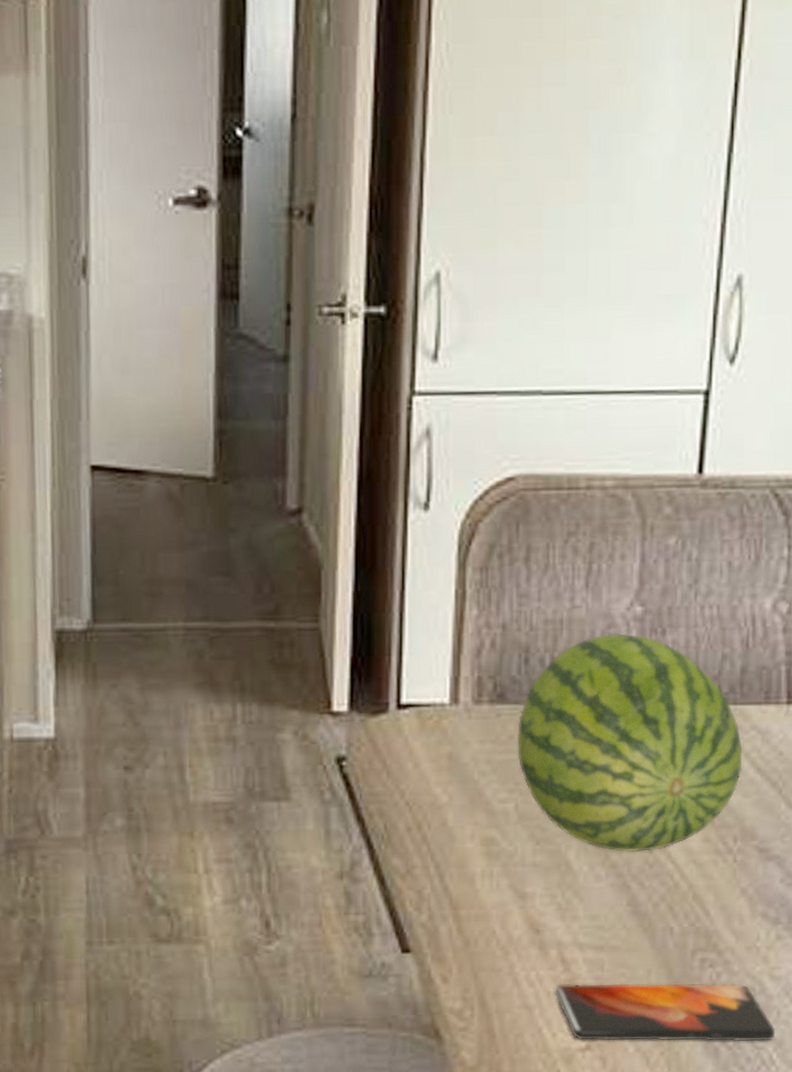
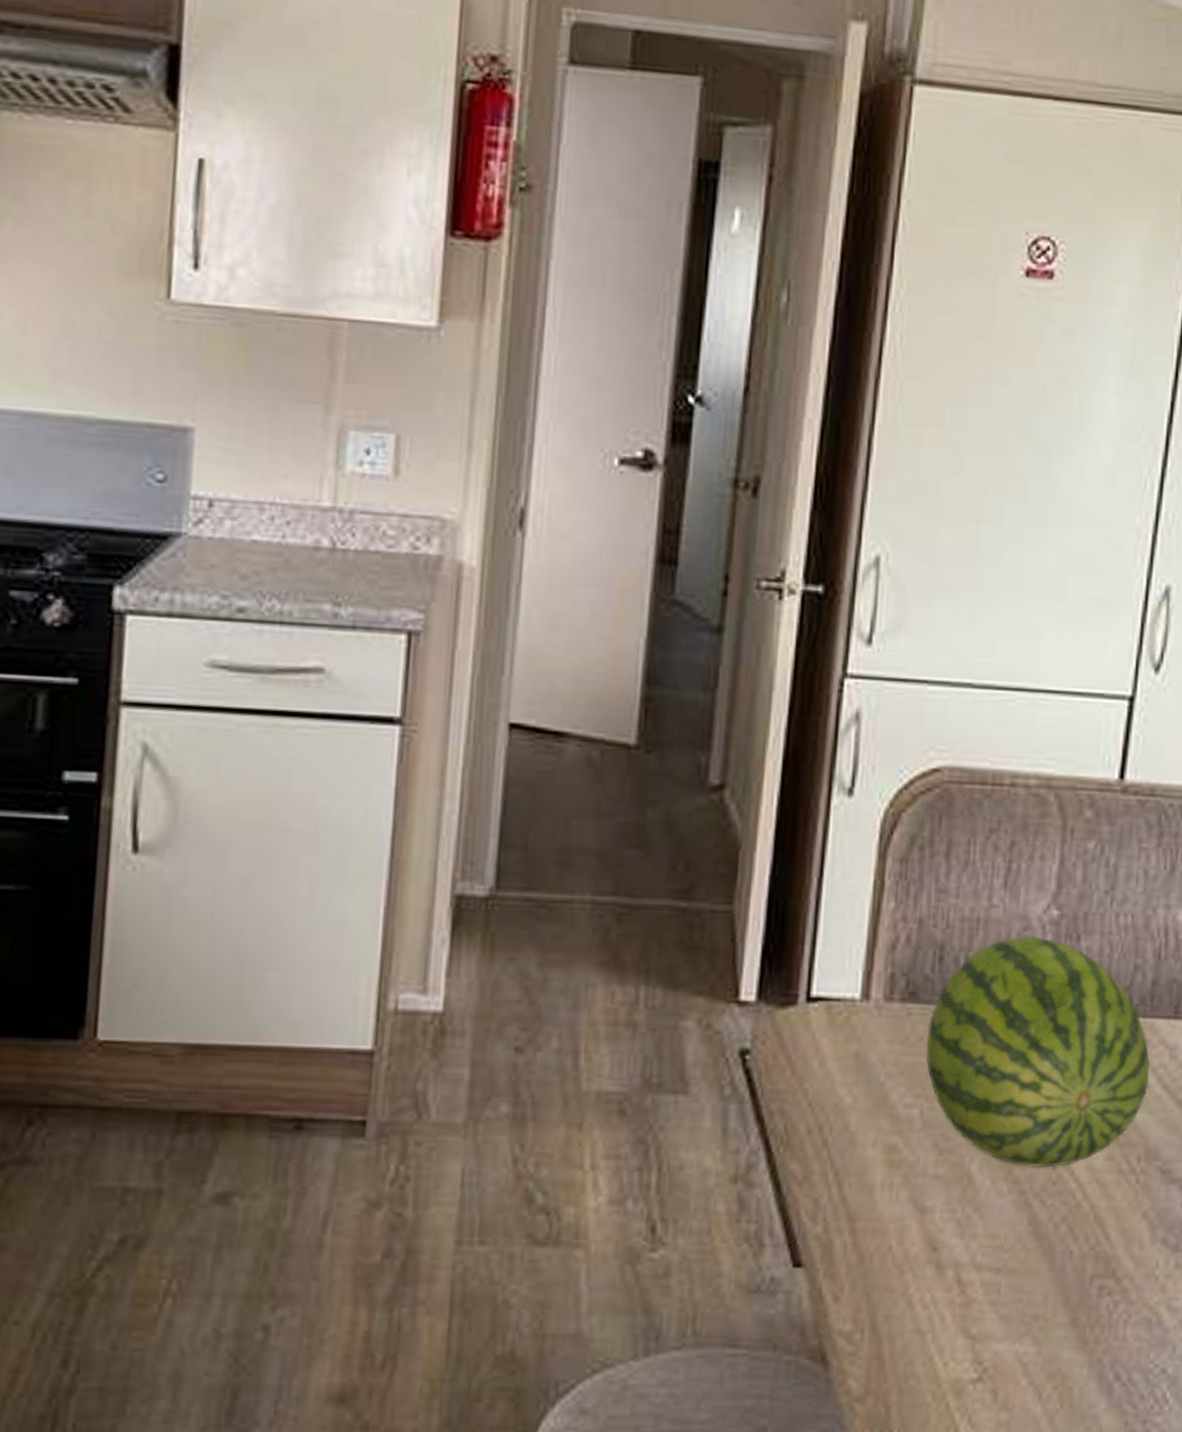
smartphone: present [555,983,776,1042] -> none [949,1307,1171,1378]

